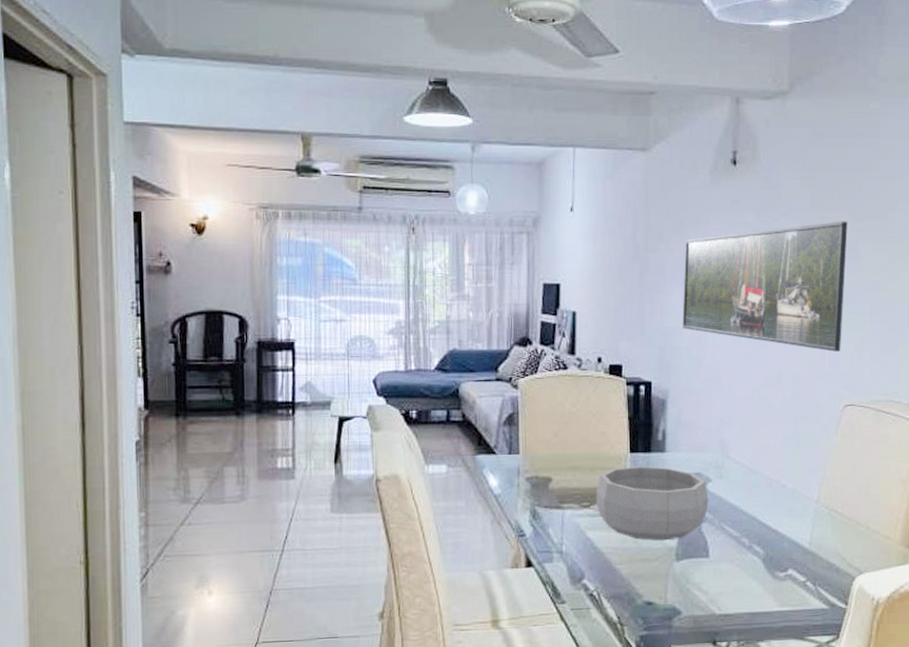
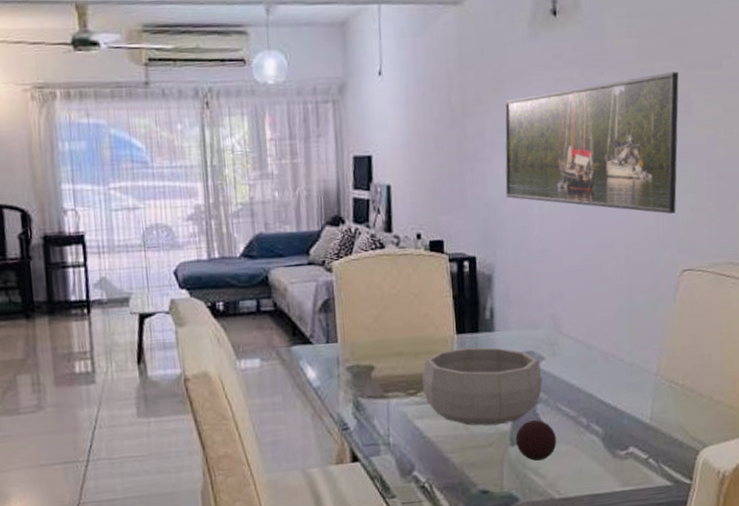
decorative ball: none [681,538,720,577] -> present [515,420,557,461]

